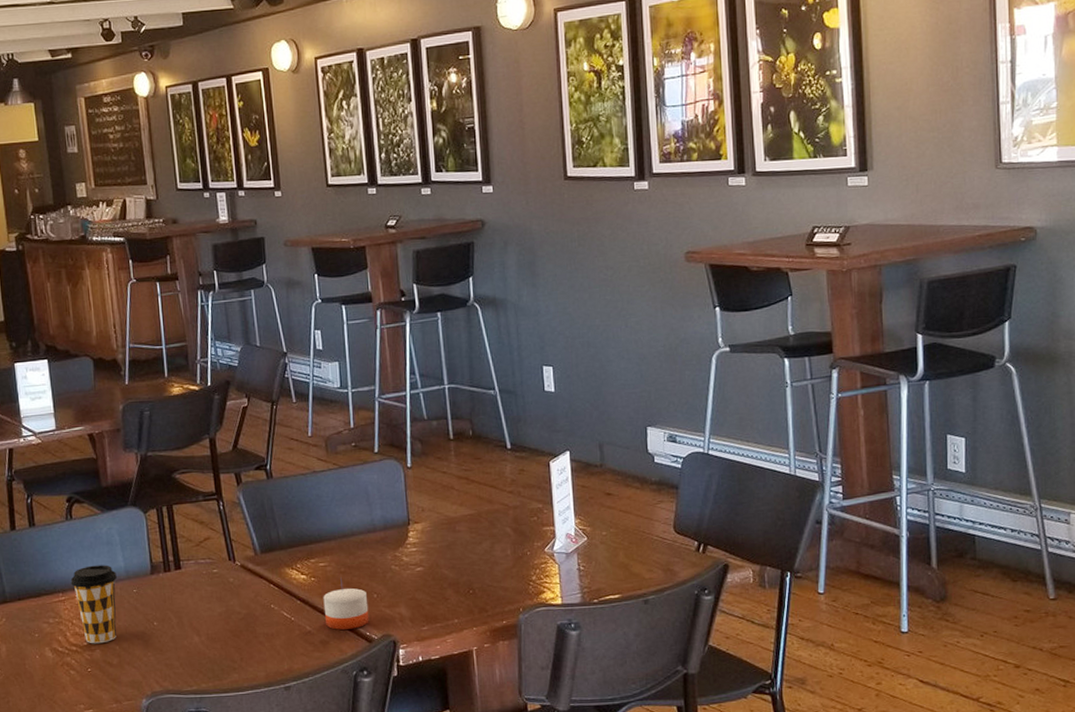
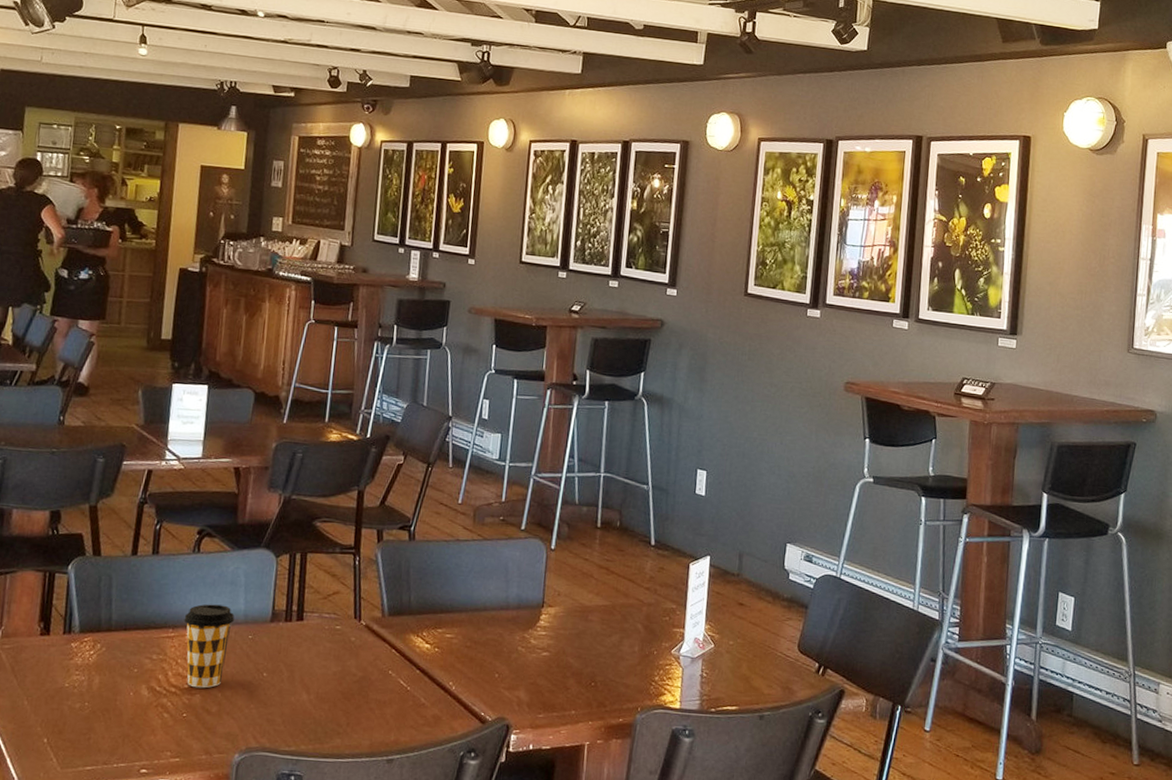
candle: present [323,579,369,630] -> none [441,654,488,707]

